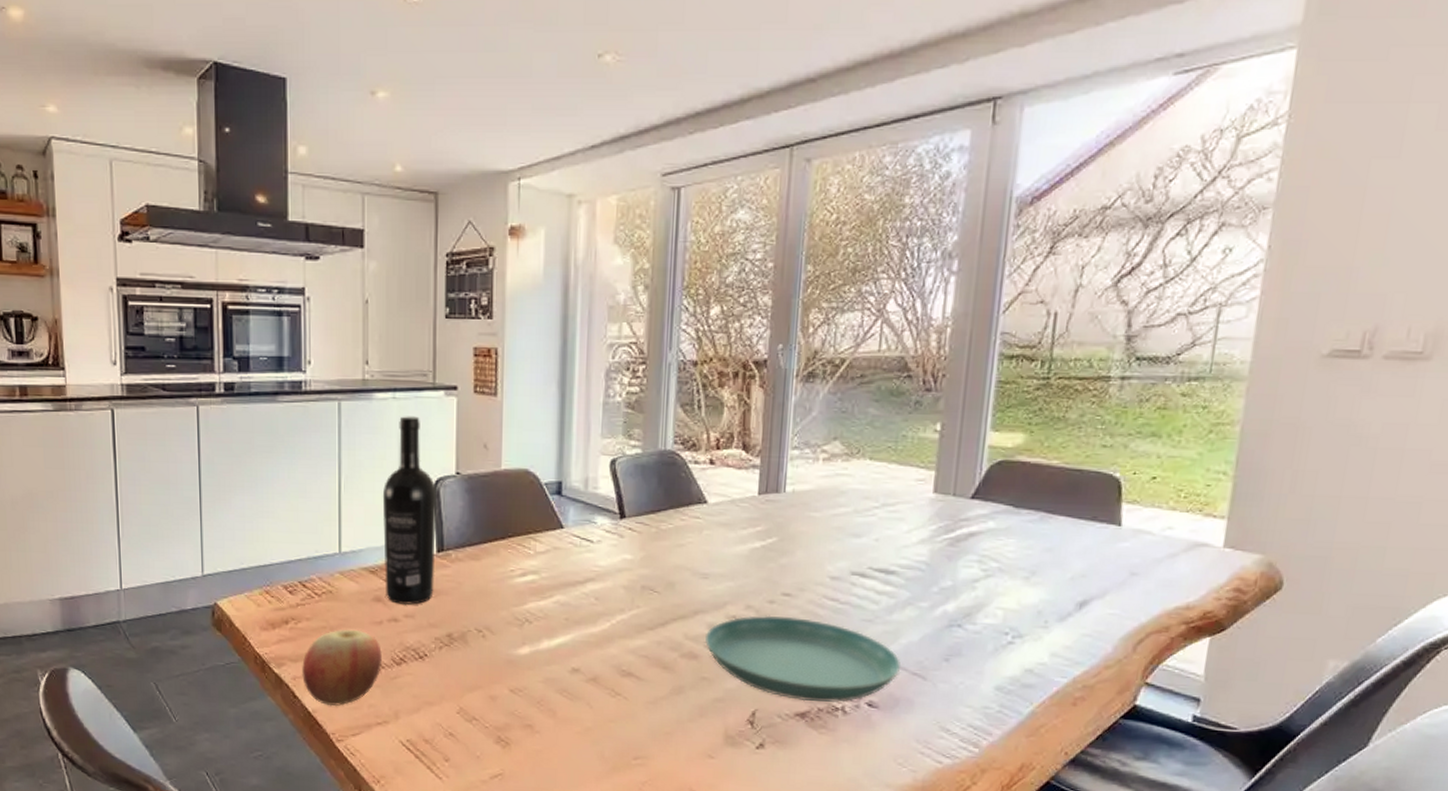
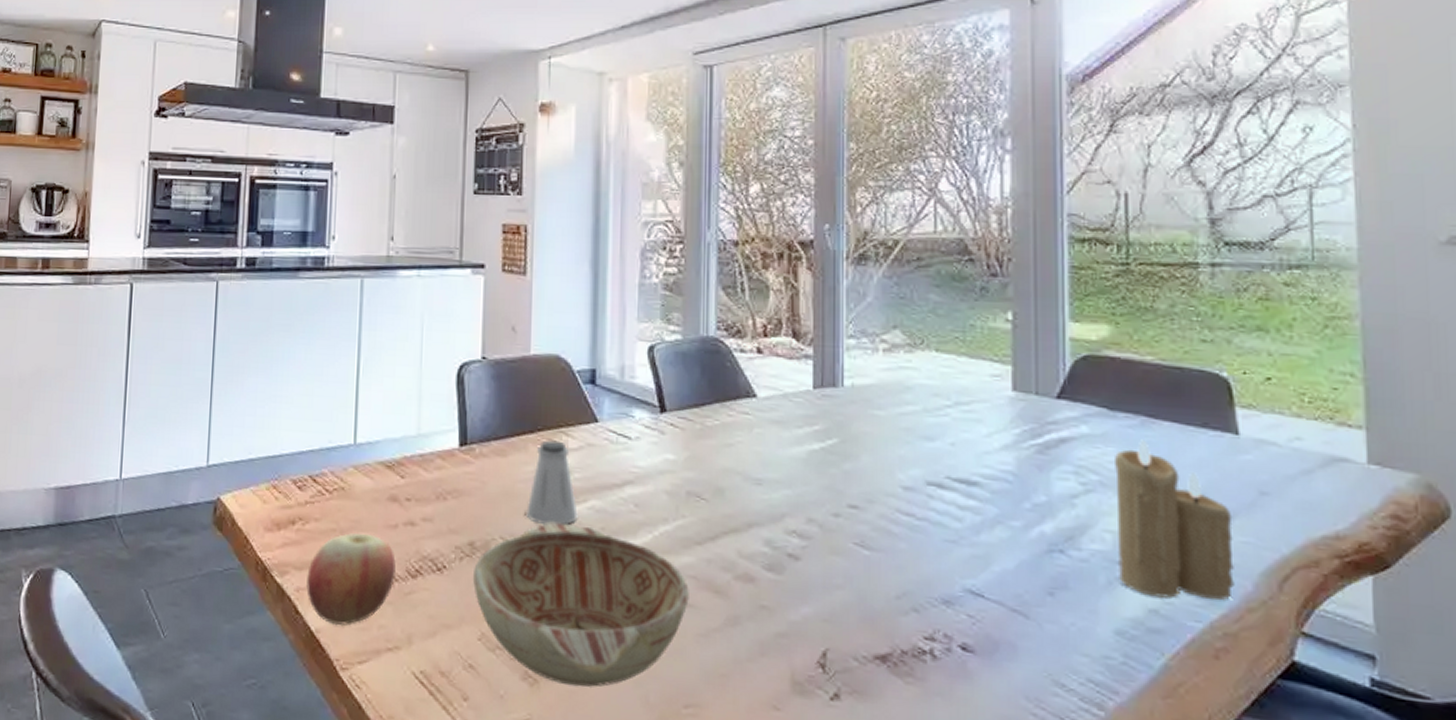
wine bottle: present [382,416,438,605] -> none [402,295,462,506]
decorative bowl: none [451,614,641,747] -> present [472,521,689,688]
saltshaker: none [498,545,545,618] -> present [526,440,578,526]
saucer: present [705,615,901,702] -> none [763,530,995,643]
candle: none [1004,532,1105,660] -> present [1115,439,1234,600]

